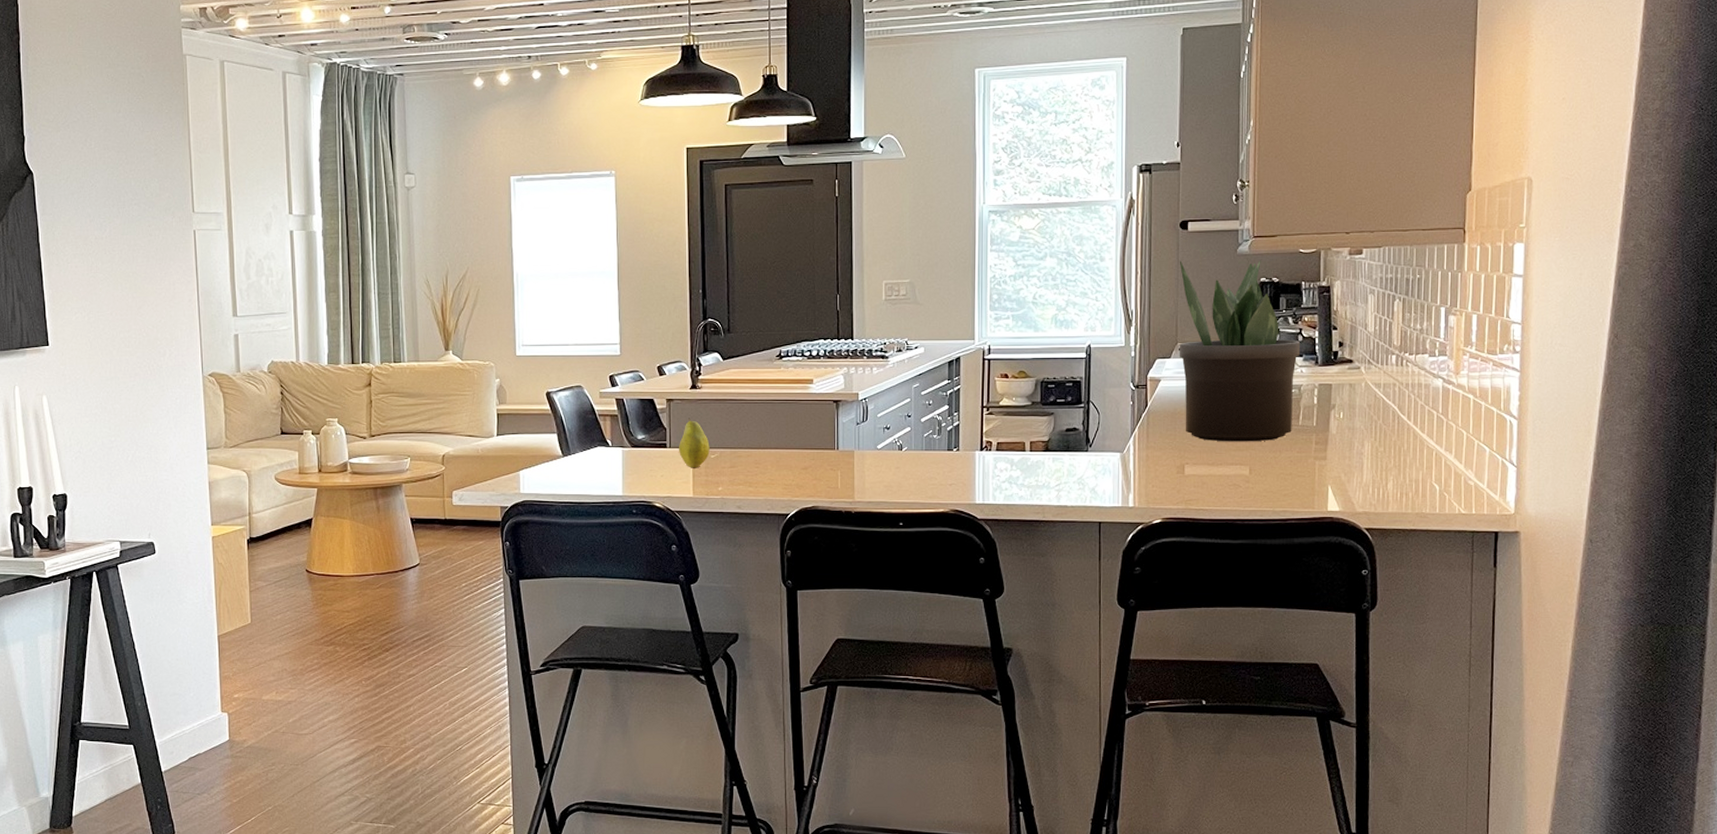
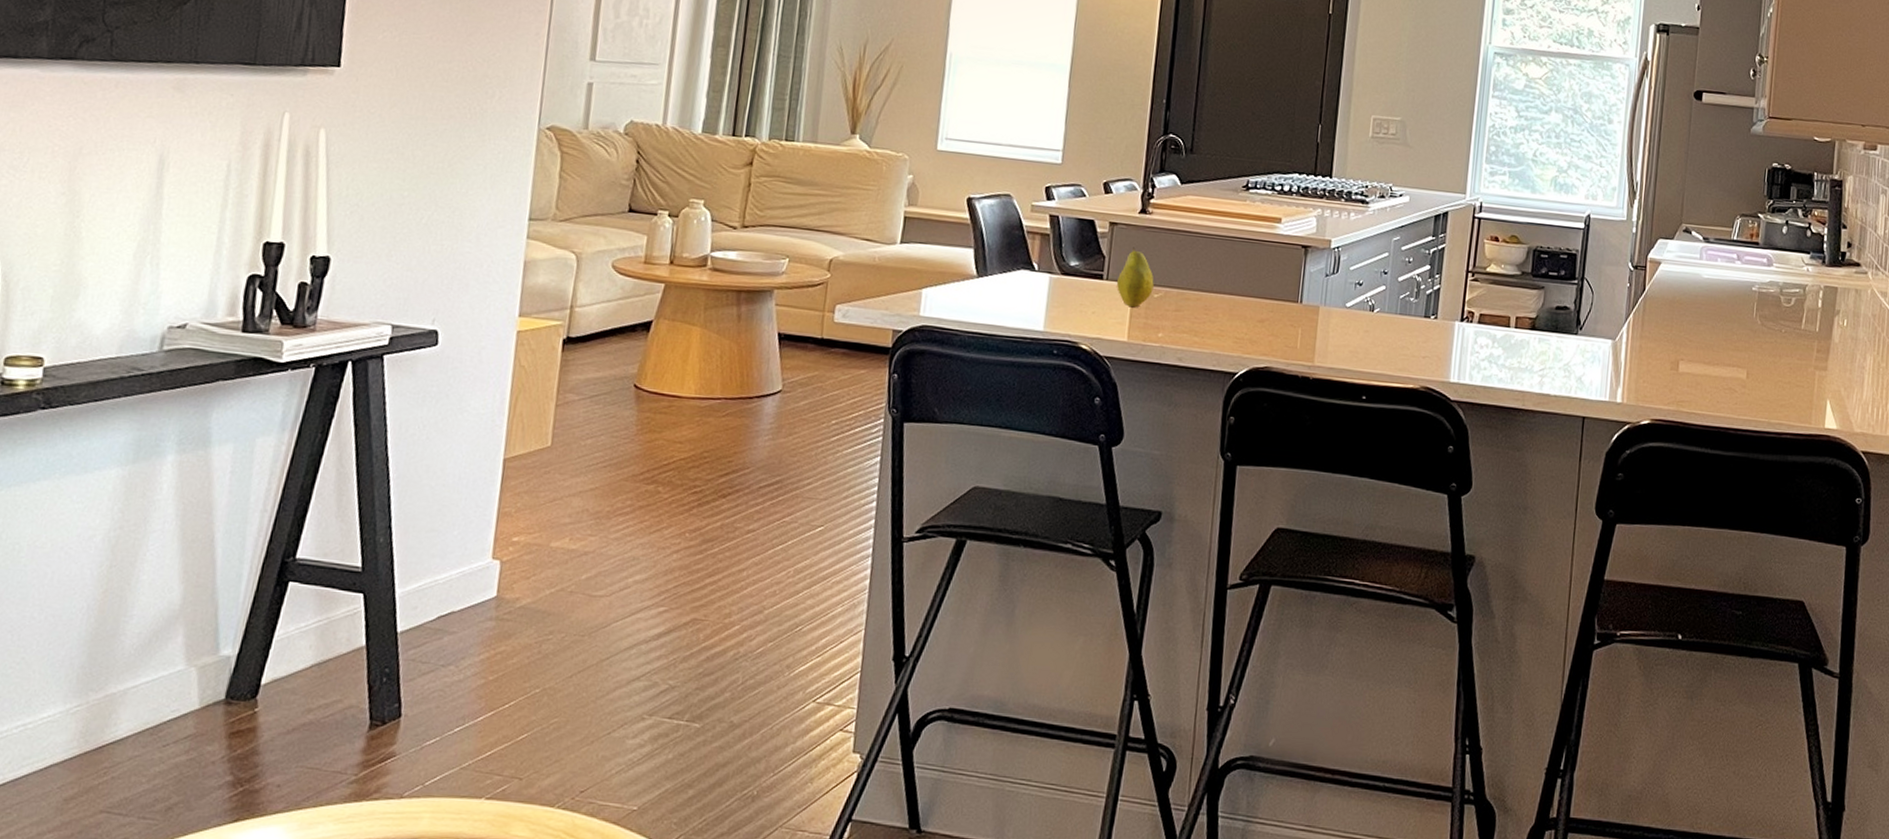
planter: present [1179,260,1301,442] -> none [1682,133,1808,343]

